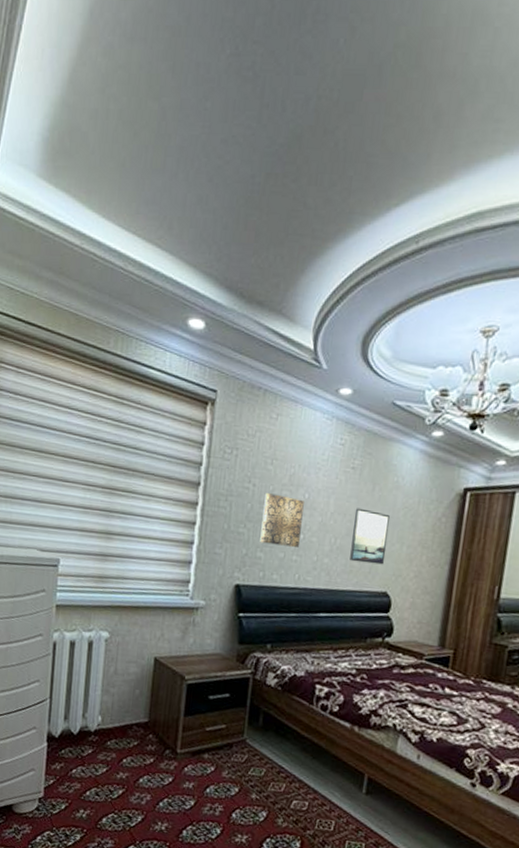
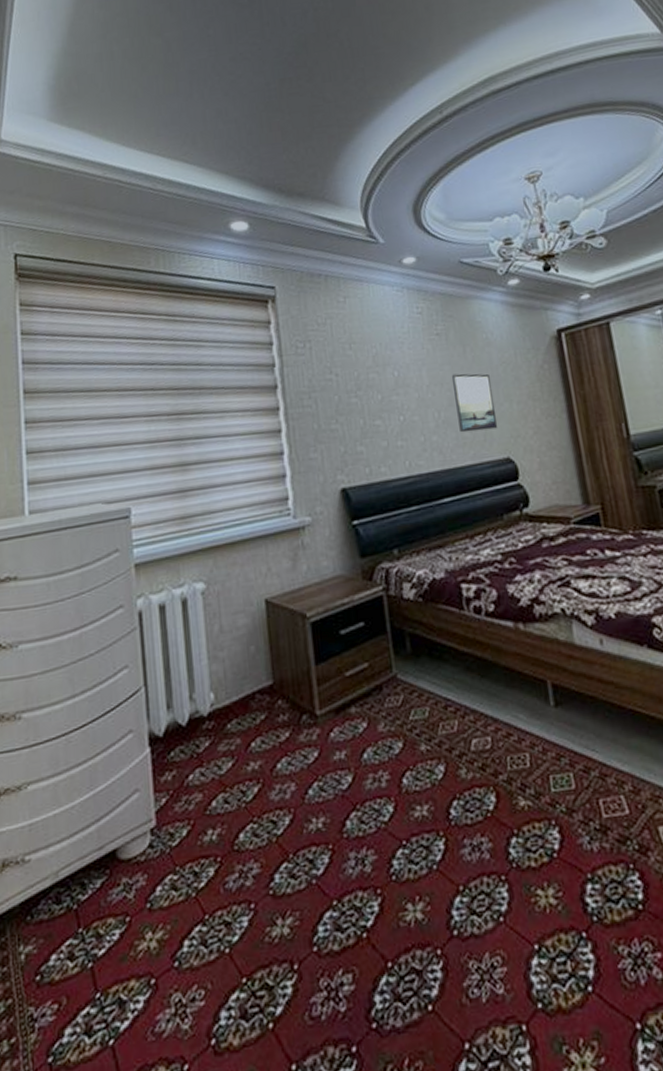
wall art: present [260,493,304,547] -> none [351,378,401,436]

